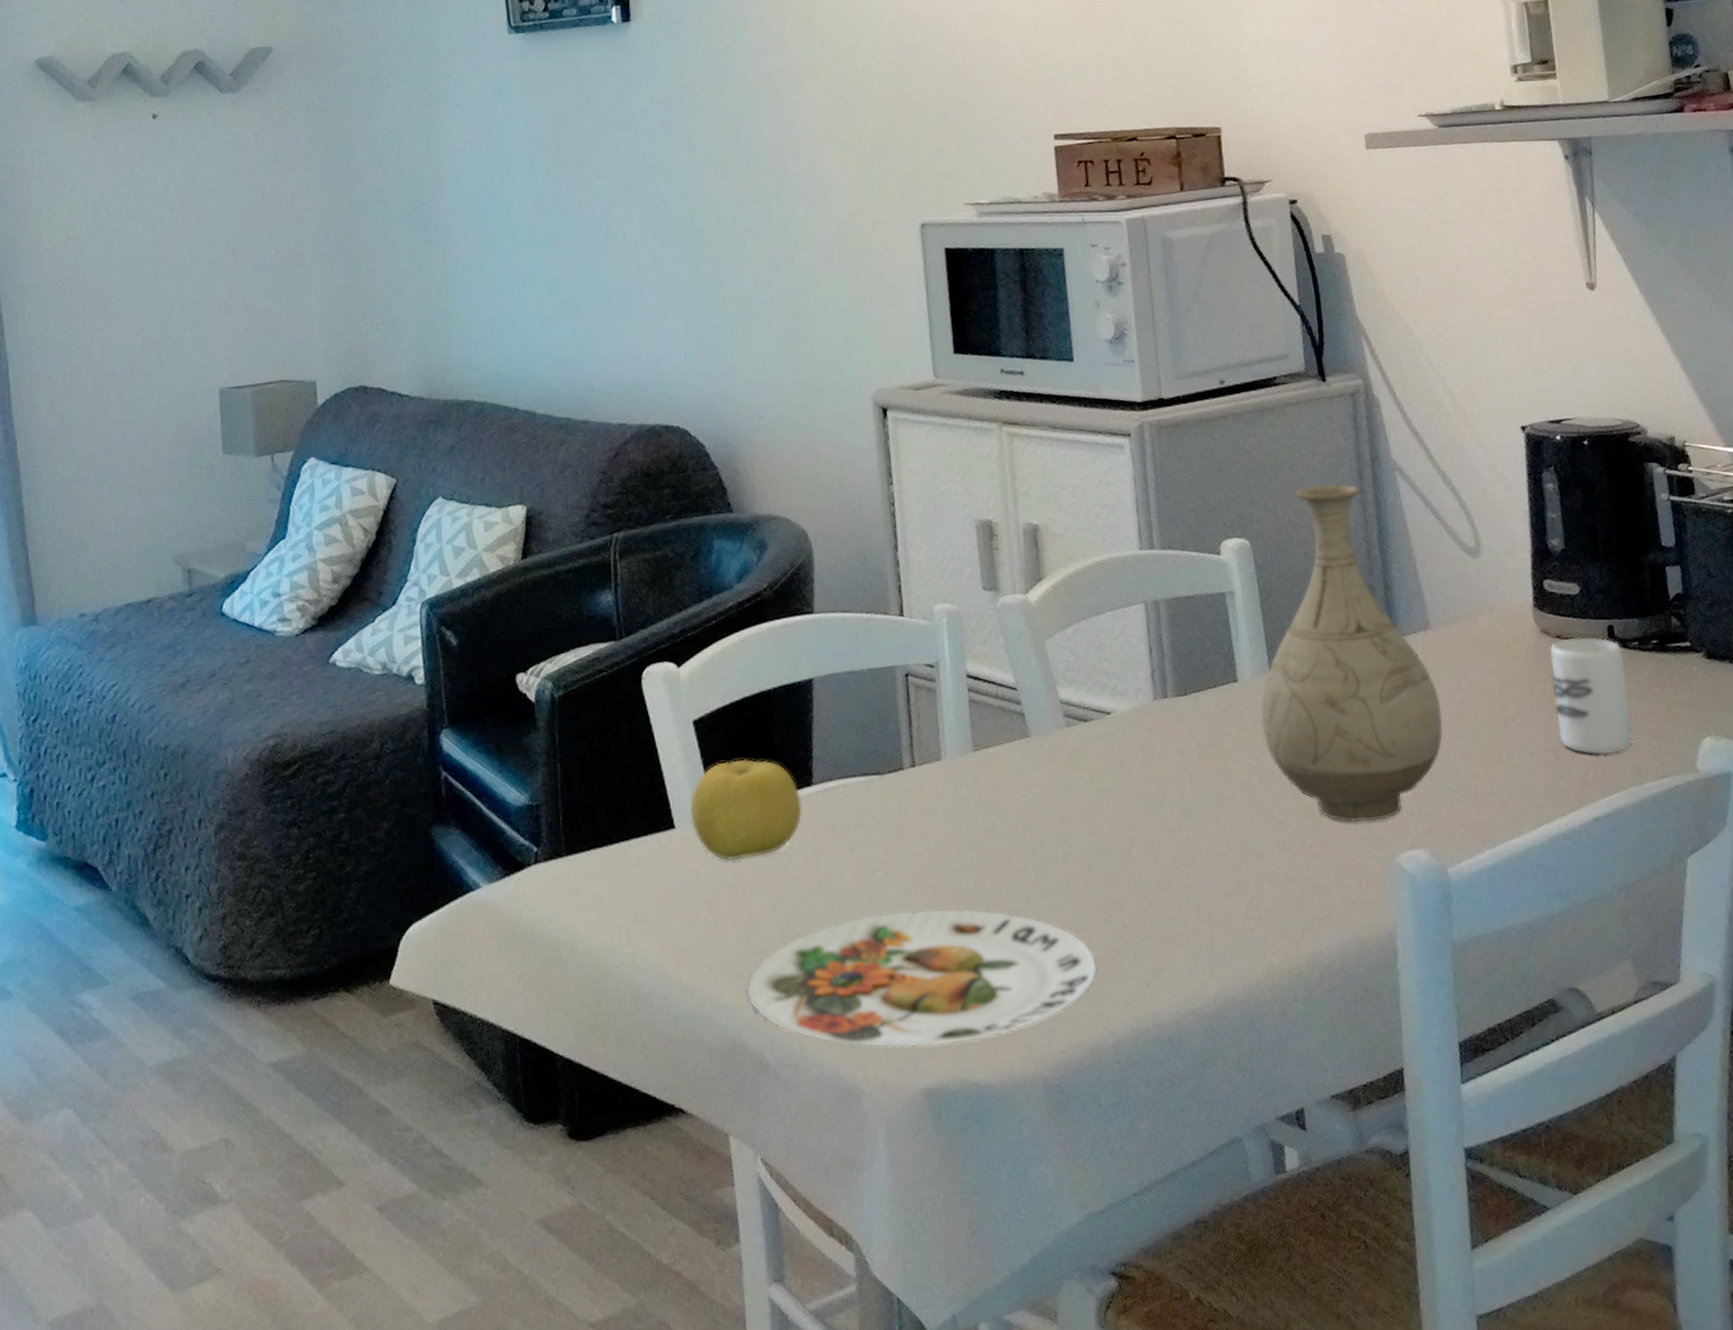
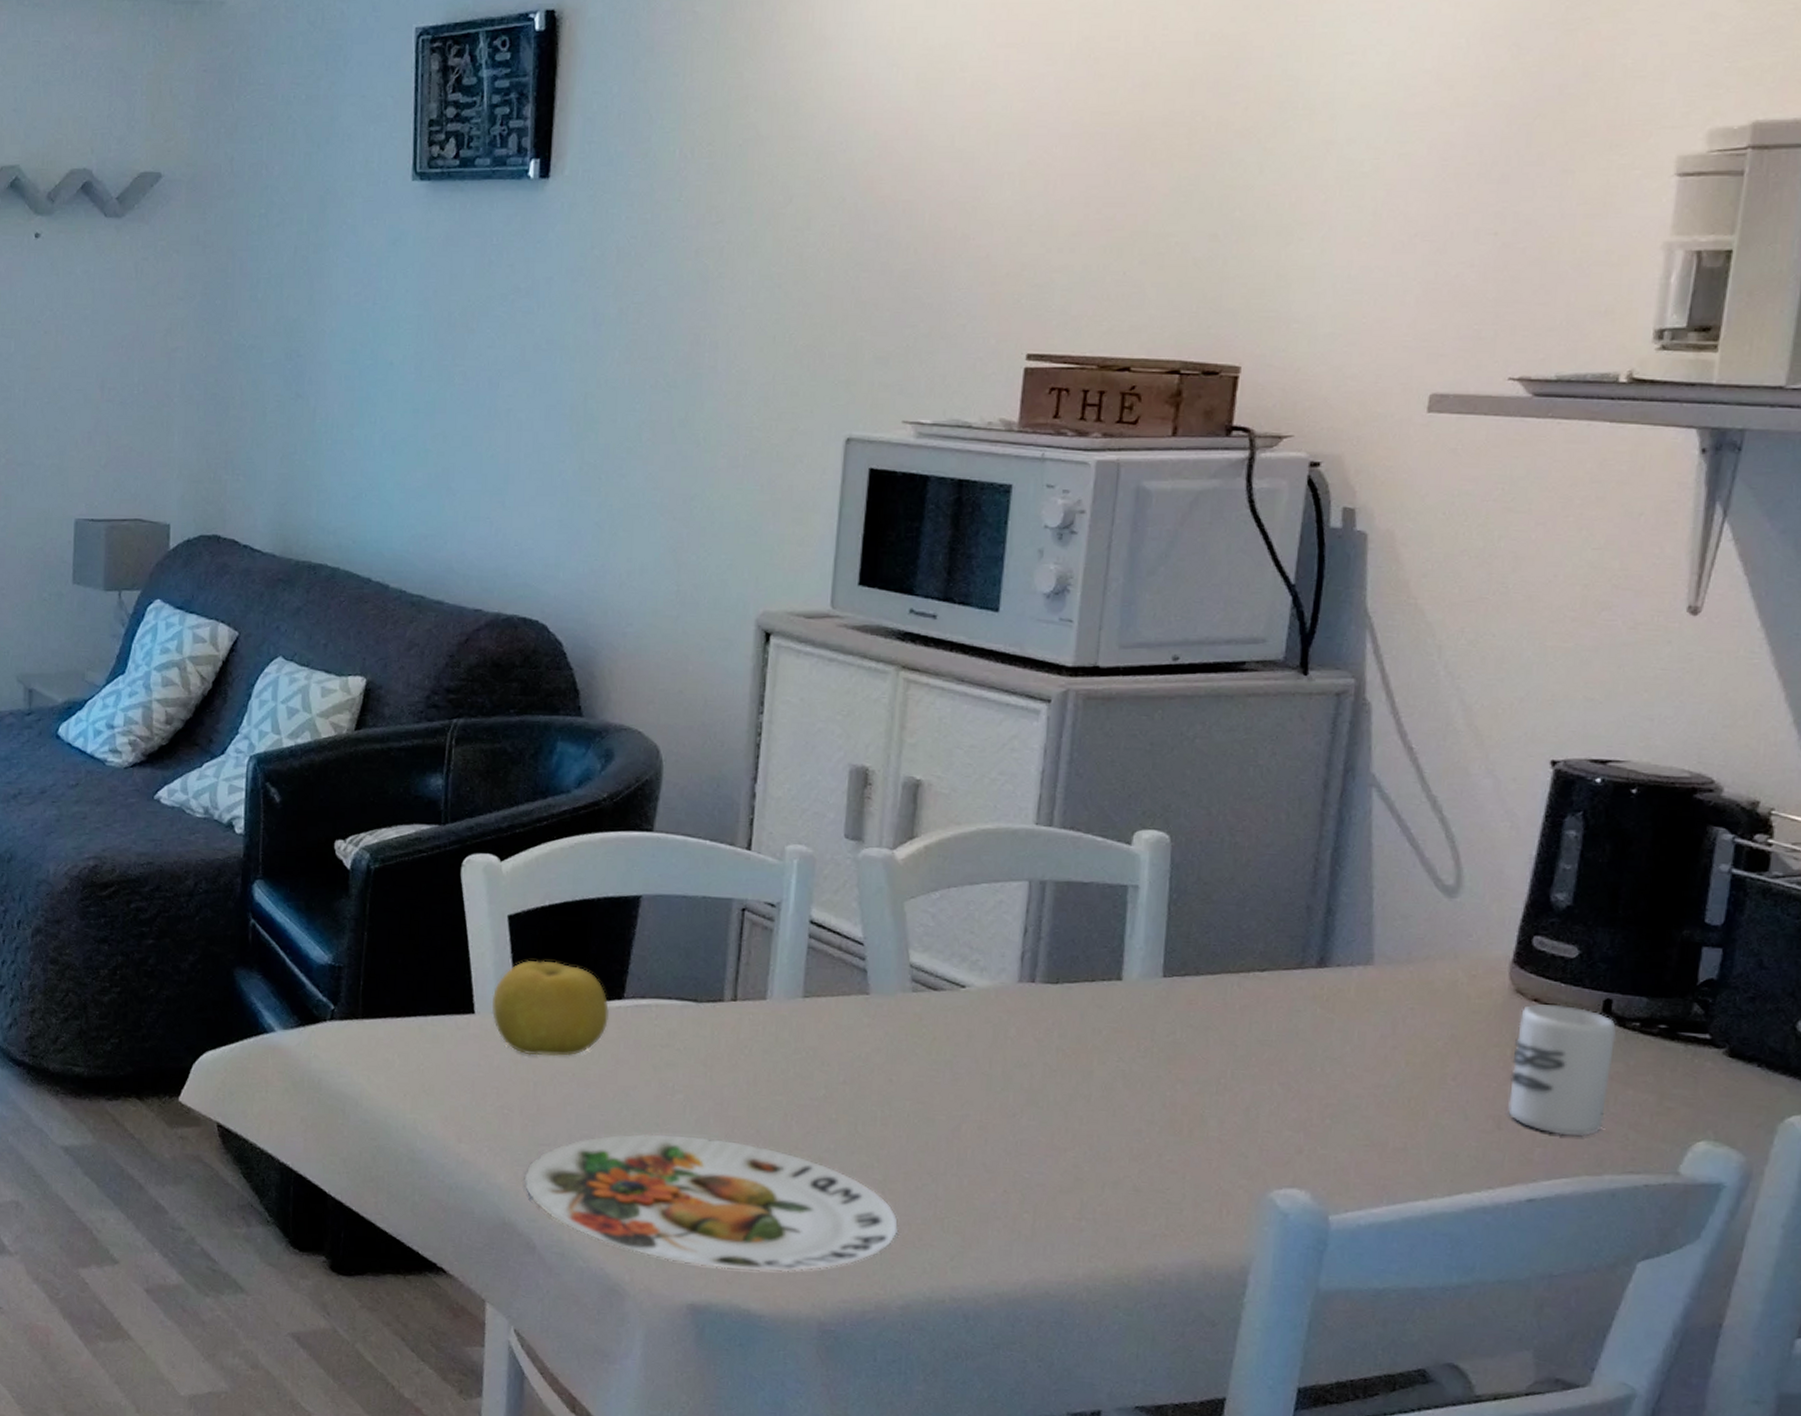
vase: present [1260,483,1443,823] -> none [1139,786,1366,1151]

